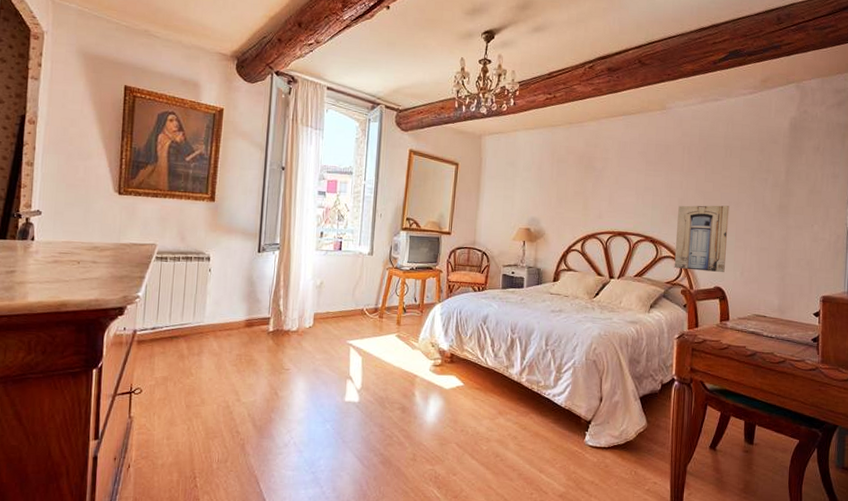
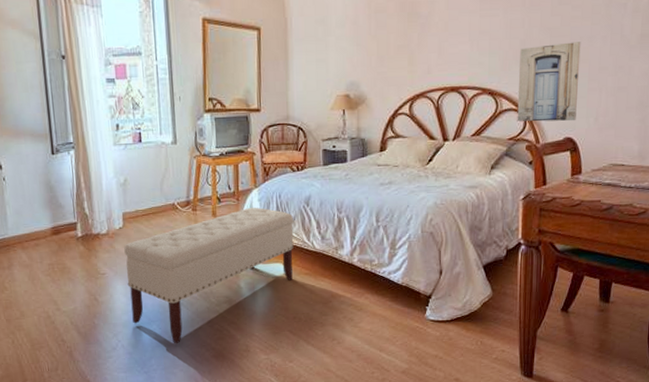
bench: none [308,320,471,446] -> present [124,207,294,344]

